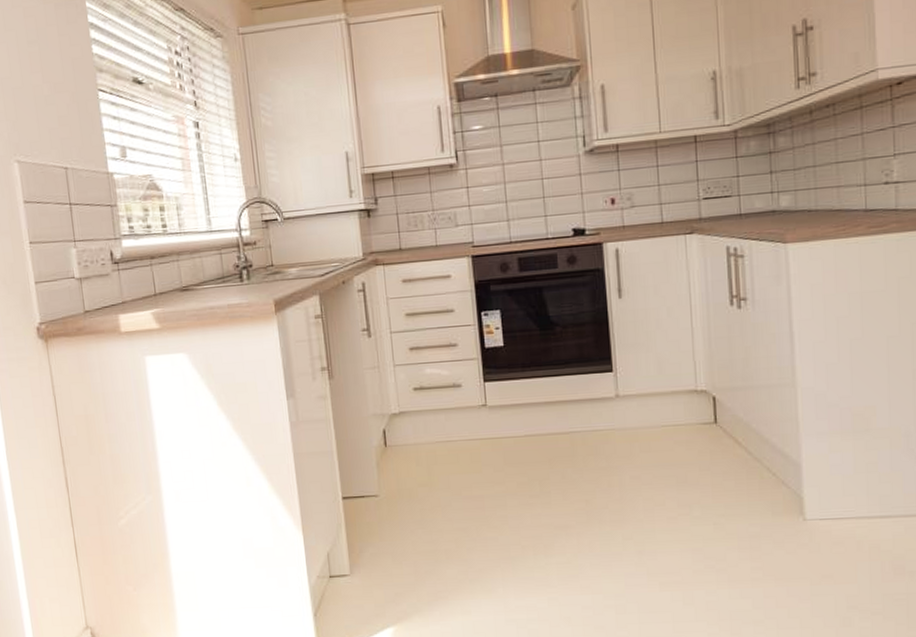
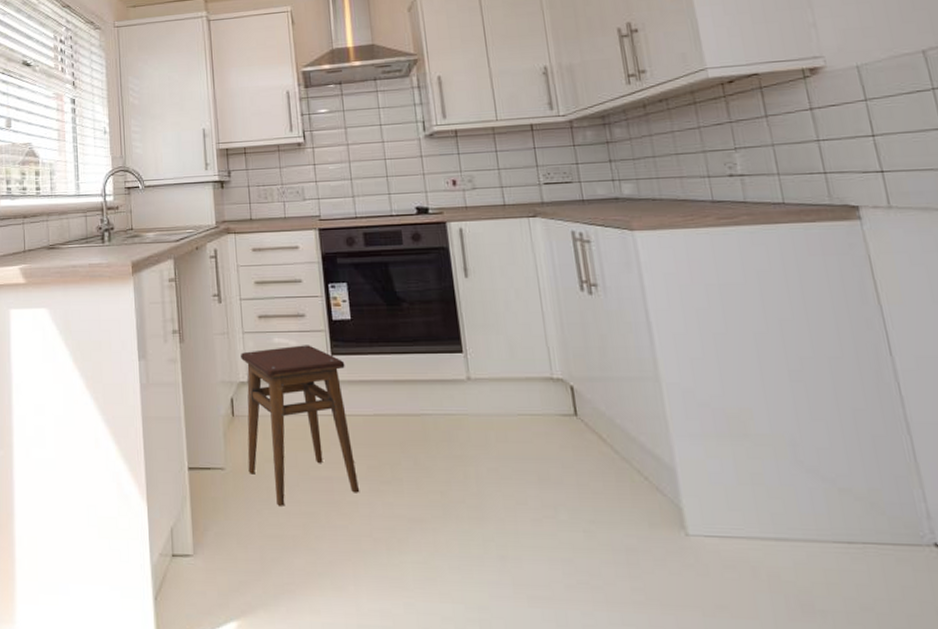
stool: none [392,373,510,525] -> present [241,345,360,506]

